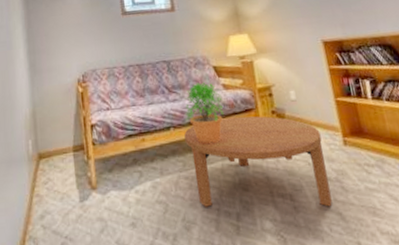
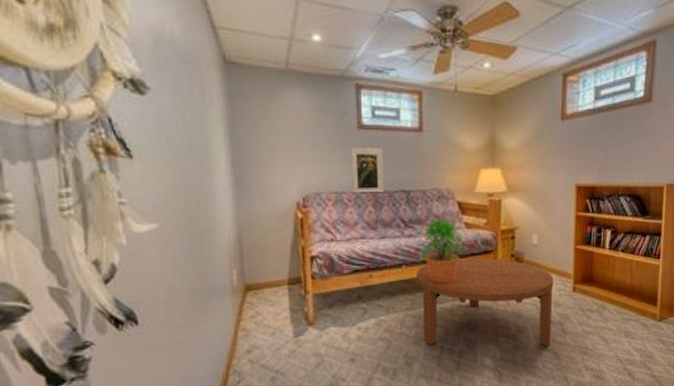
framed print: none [118,28,147,69] -> present [350,148,383,195]

